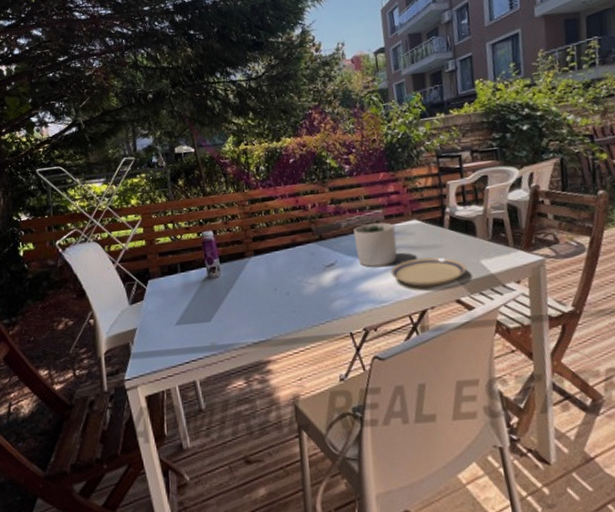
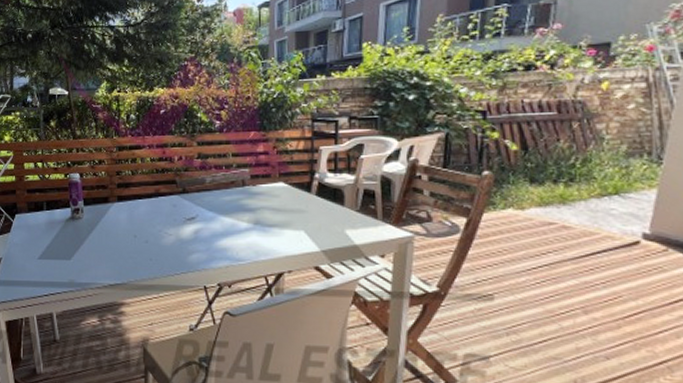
planter: present [353,222,397,267] -> none [218,182,260,225]
plate: present [390,257,467,288] -> none [251,222,330,251]

